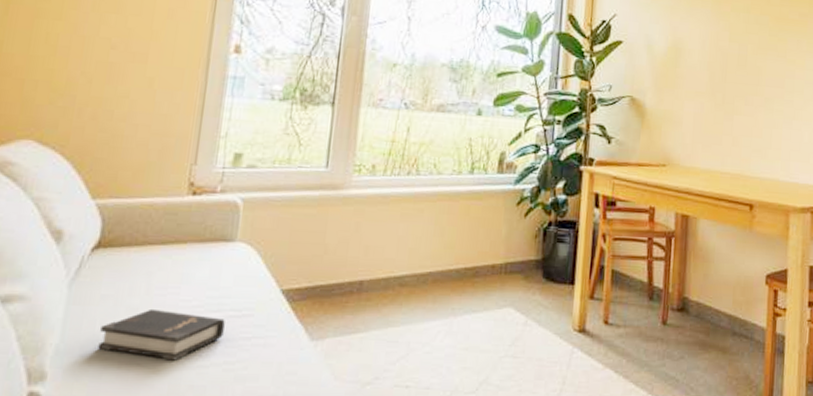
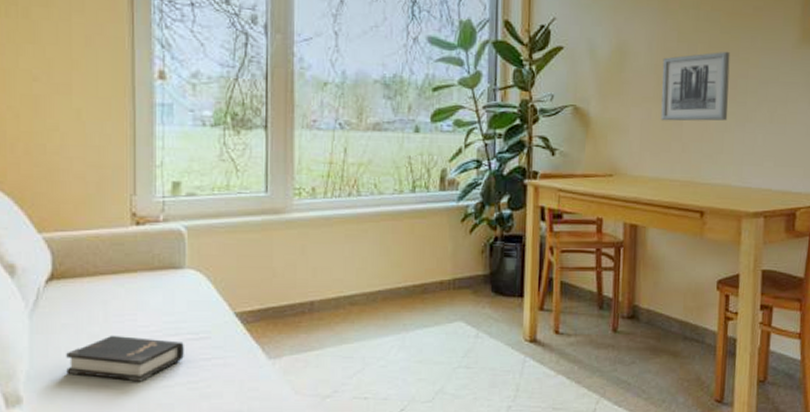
wall art: none [713,52,778,118] -> present [661,51,730,121]

